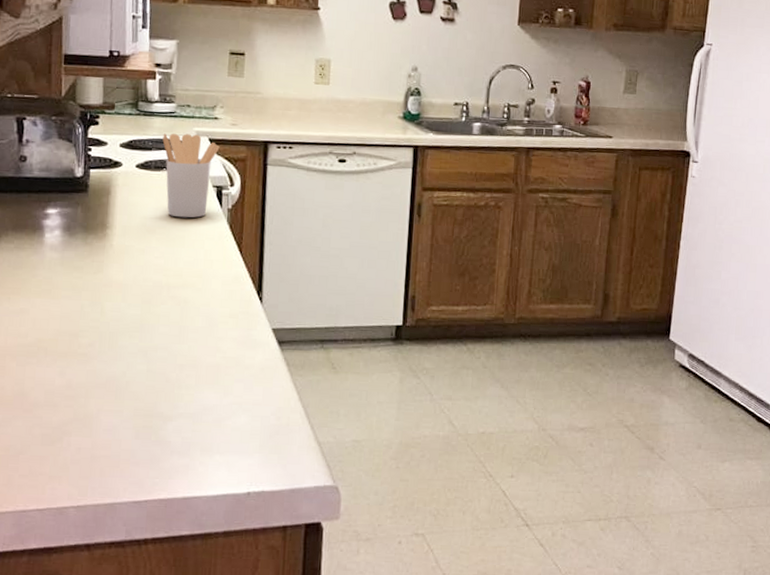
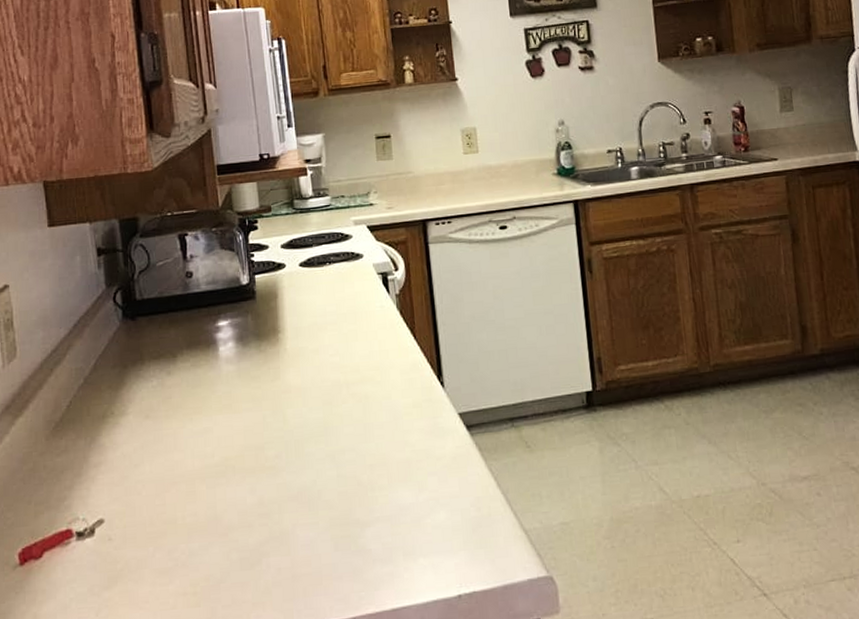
utensil holder: present [162,133,220,218] -> none [321,223,379,311]

